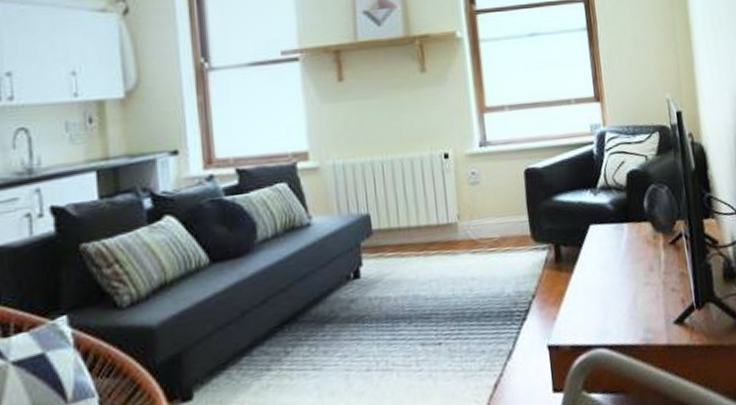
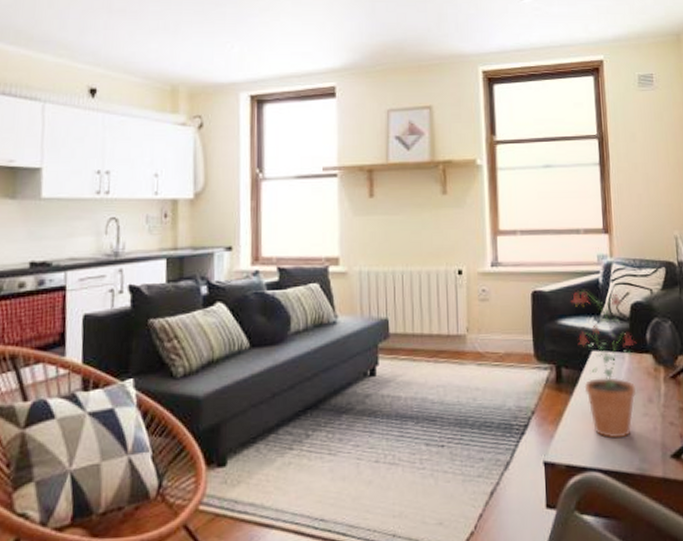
potted plant: none [566,163,637,313] -> present [571,290,637,438]

